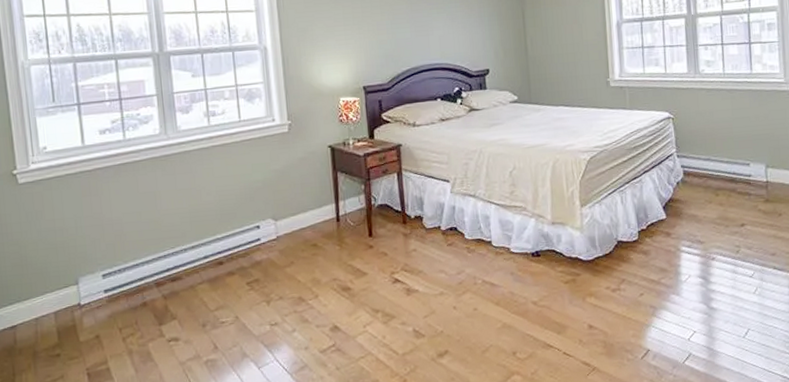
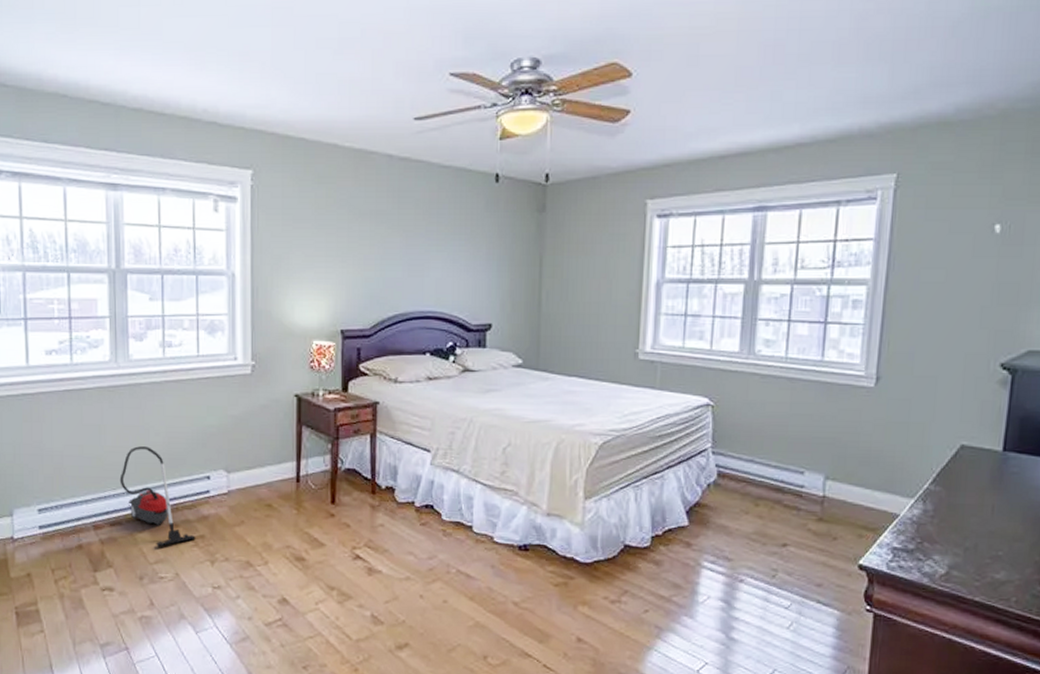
vacuum cleaner: none [177,206,251,295] -> present [119,446,196,547]

